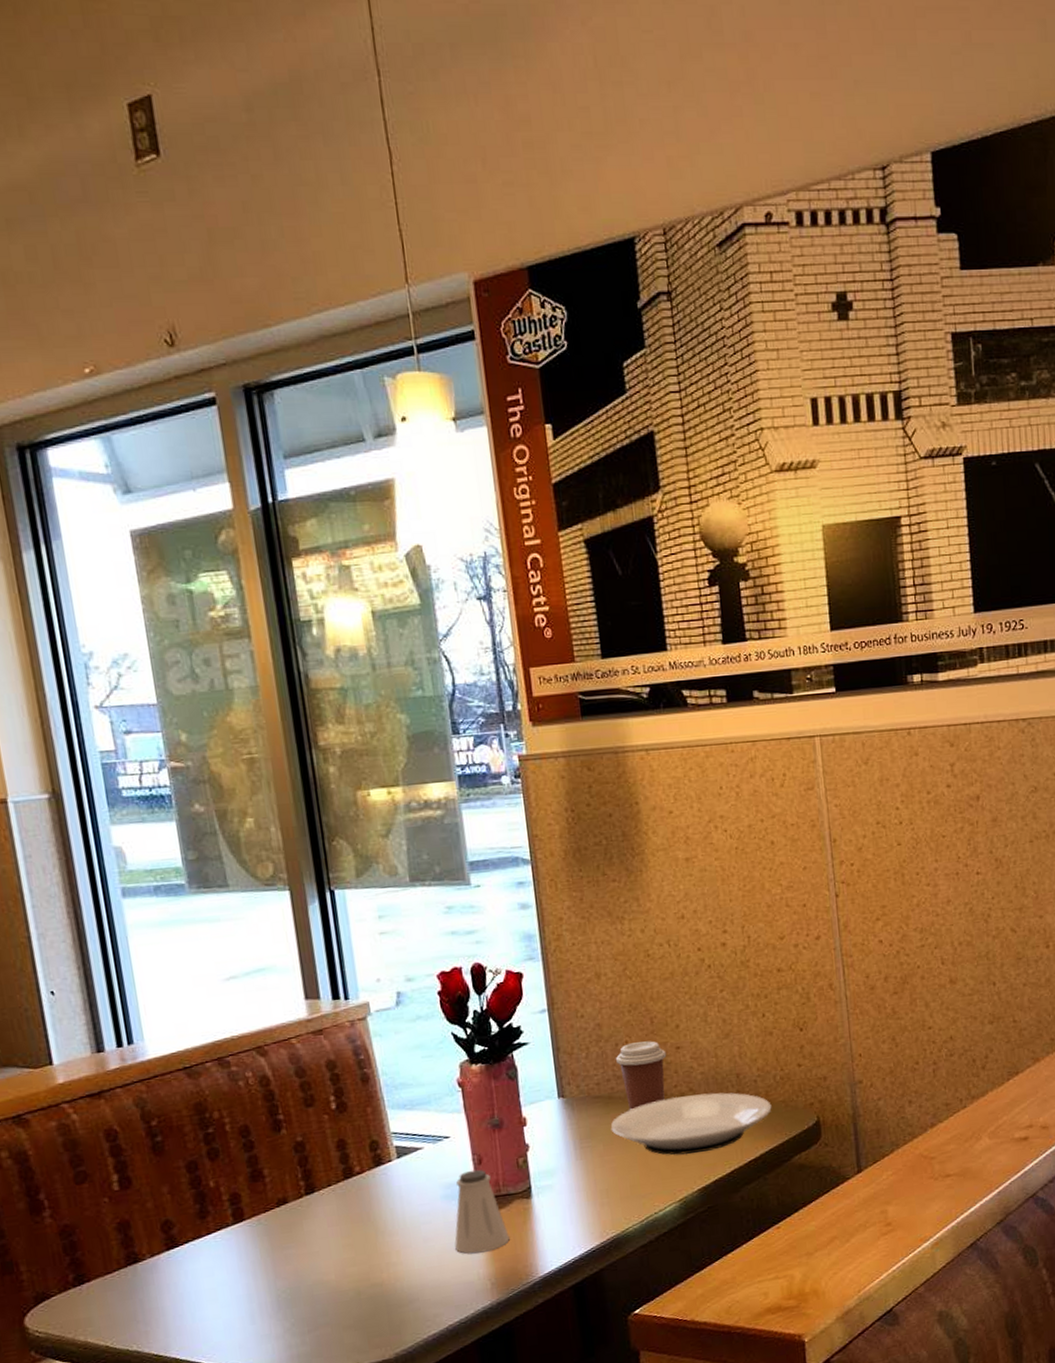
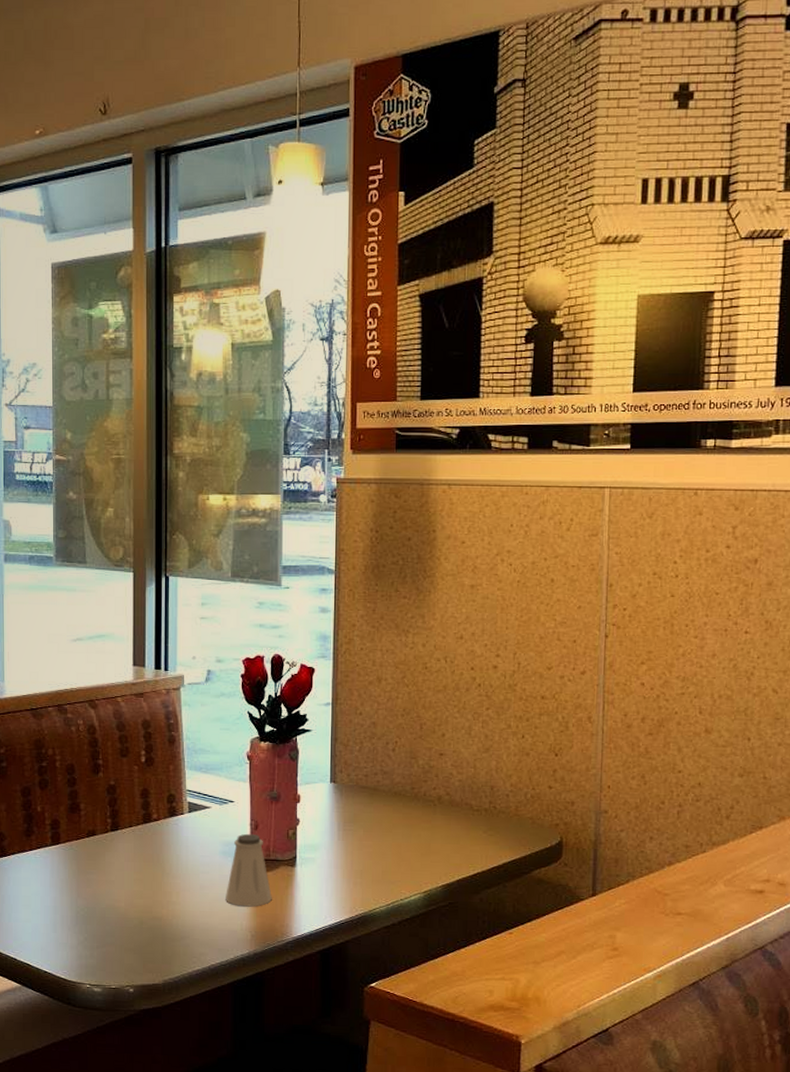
plate: present [610,1092,772,1155] -> none [372,797,520,852]
coffee cup: present [615,1040,667,1110] -> none [384,744,431,804]

